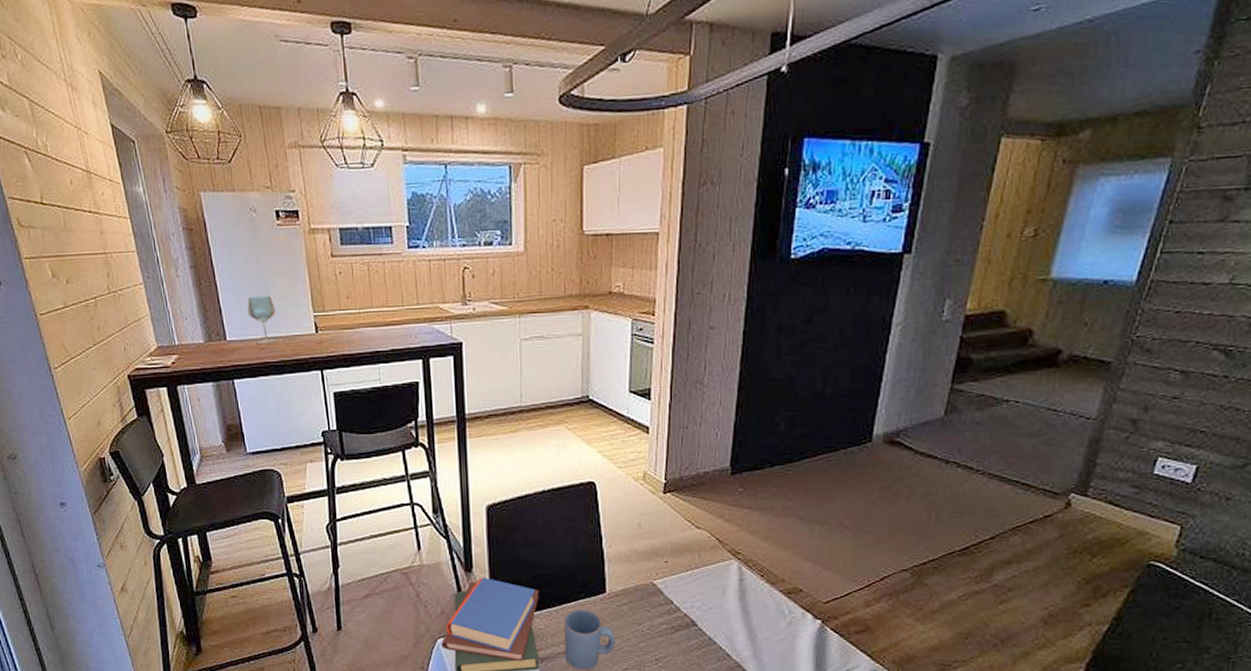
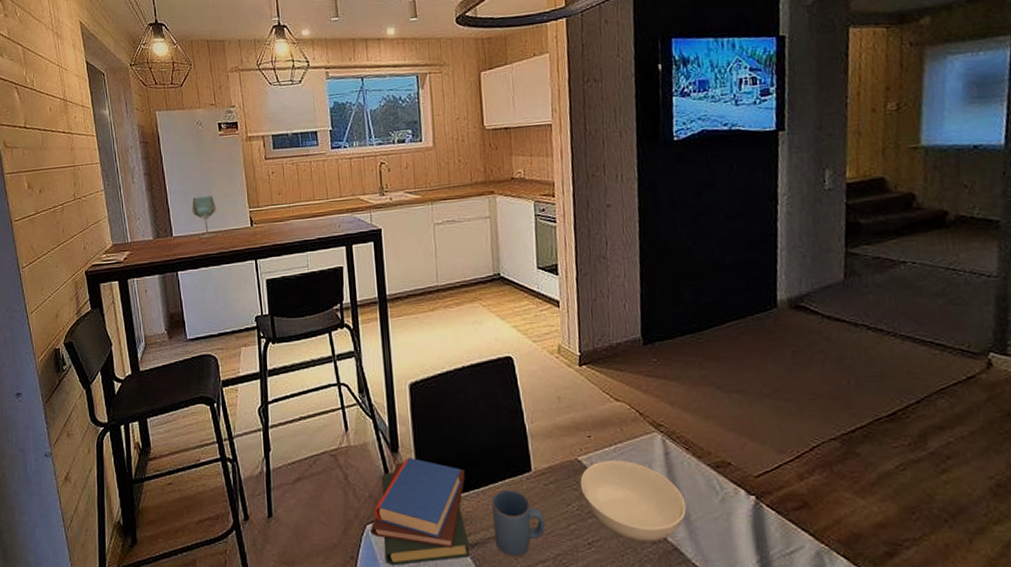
bowl: none [653,585,754,660] -> present [580,460,687,543]

